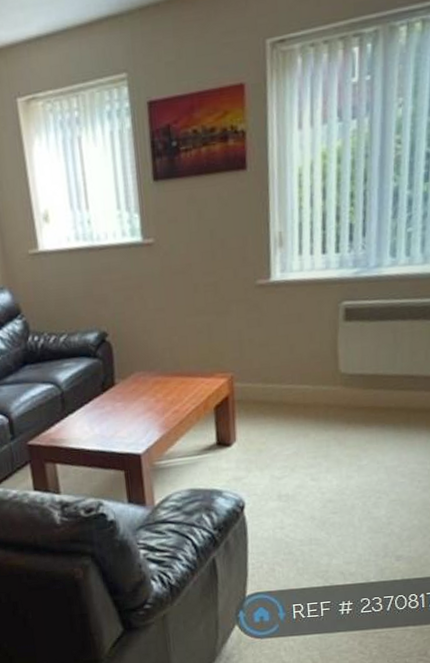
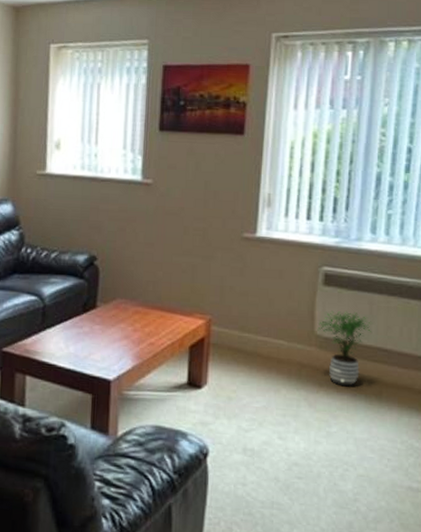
potted plant: none [341,343,397,420] -> present [317,311,372,387]

